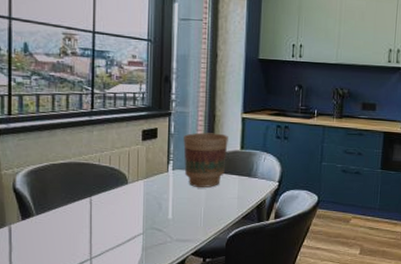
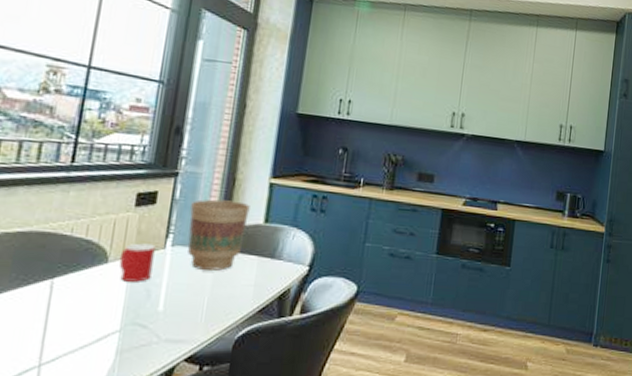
cup: none [136,168,161,198] -> present [118,243,156,282]

